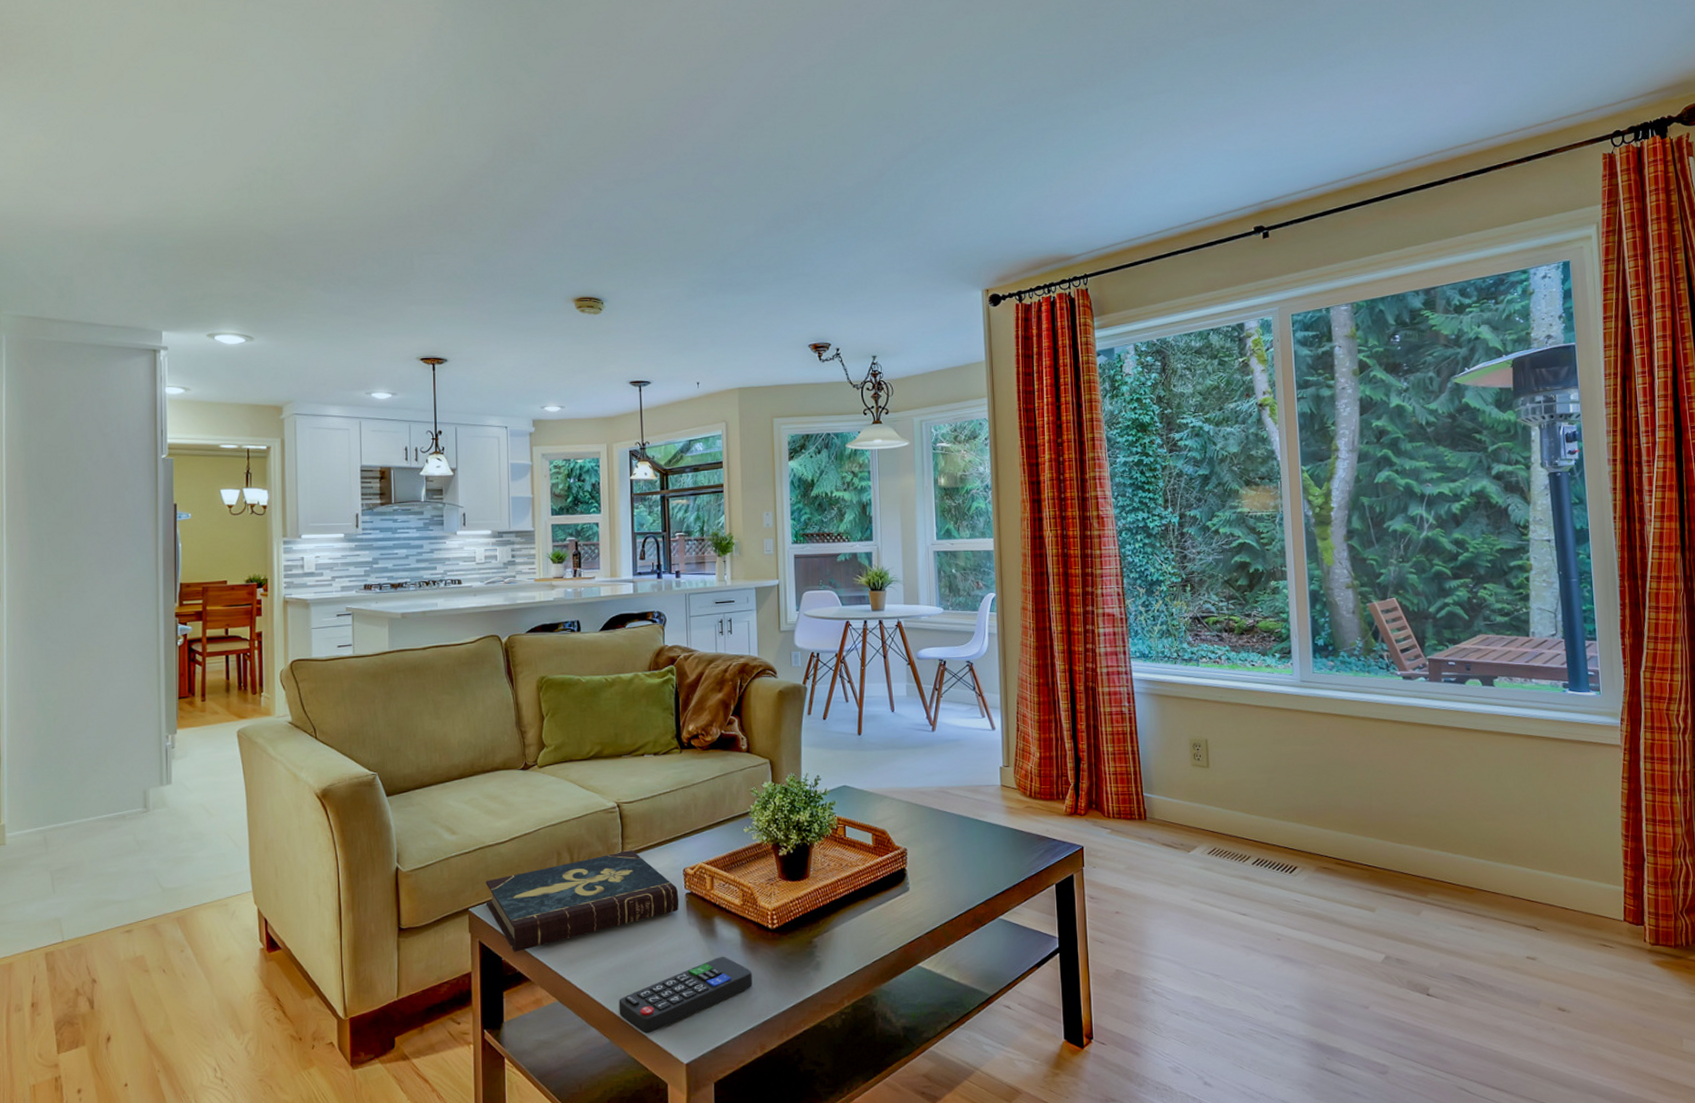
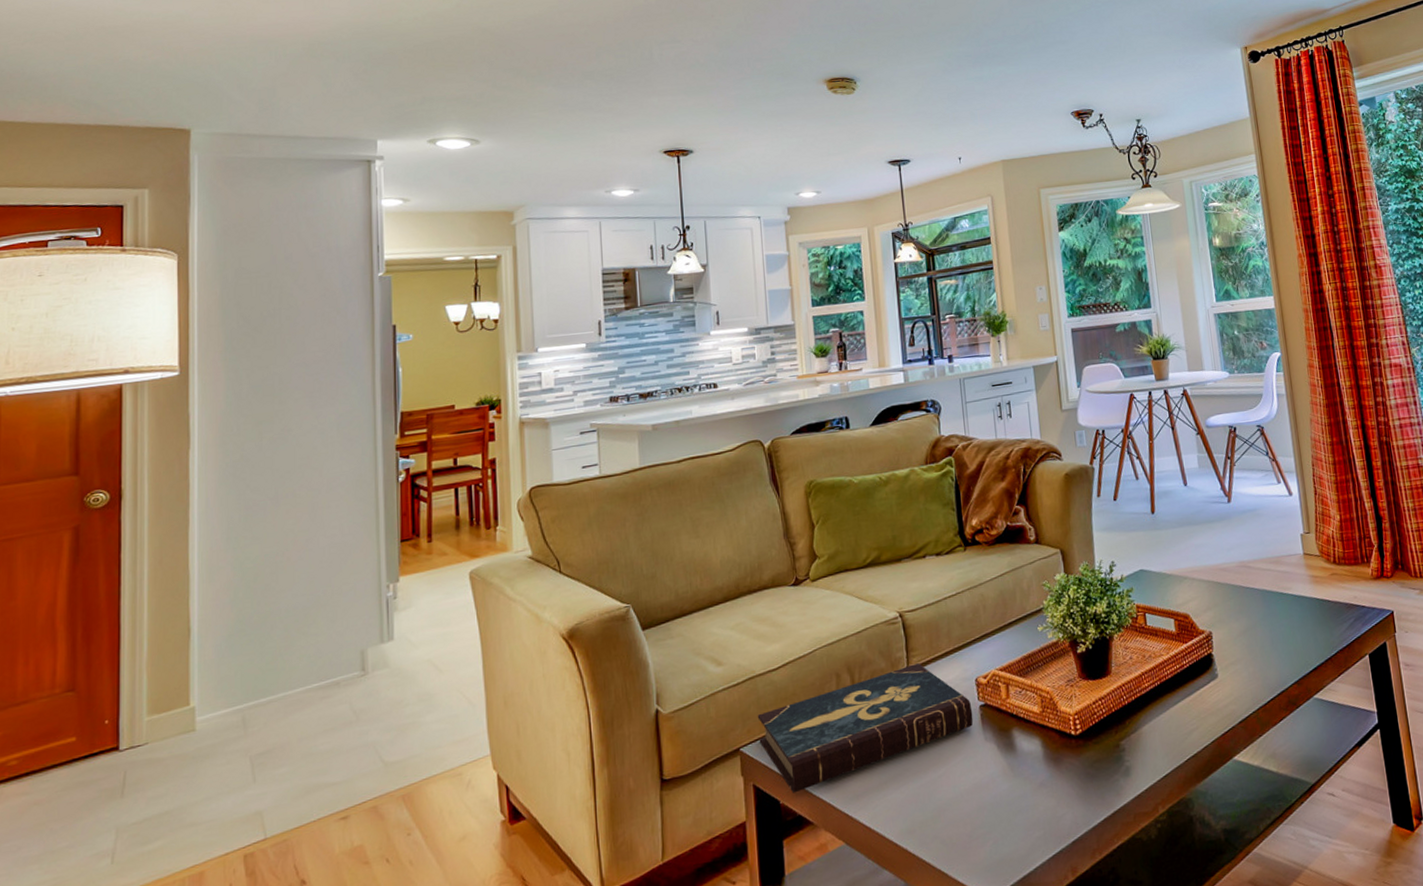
remote control: present [619,956,752,1034] -> none [913,771,1059,870]

